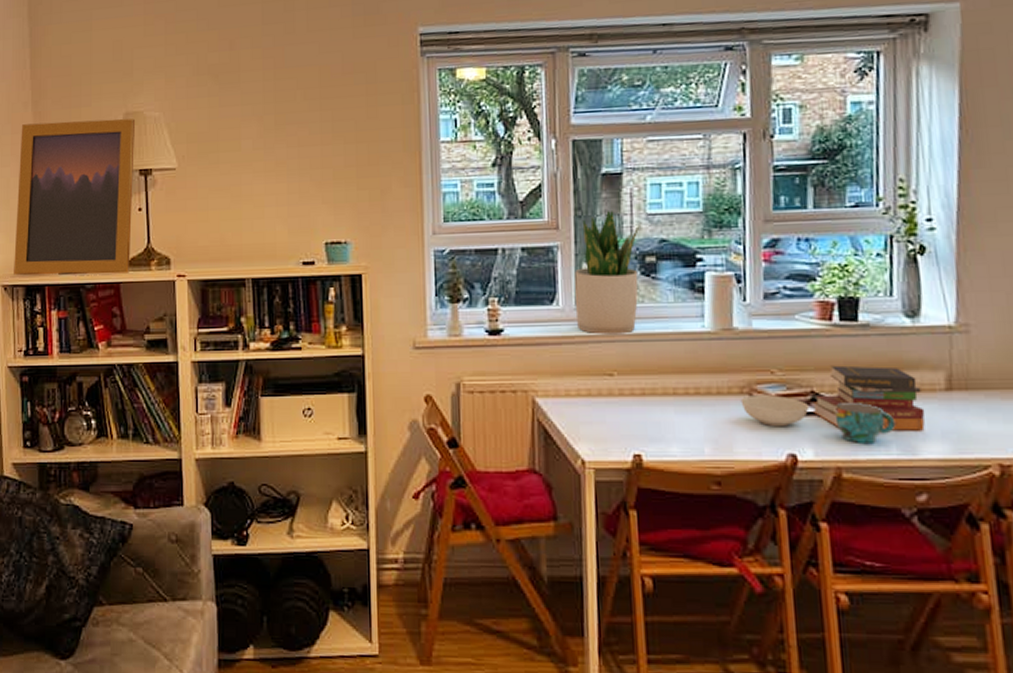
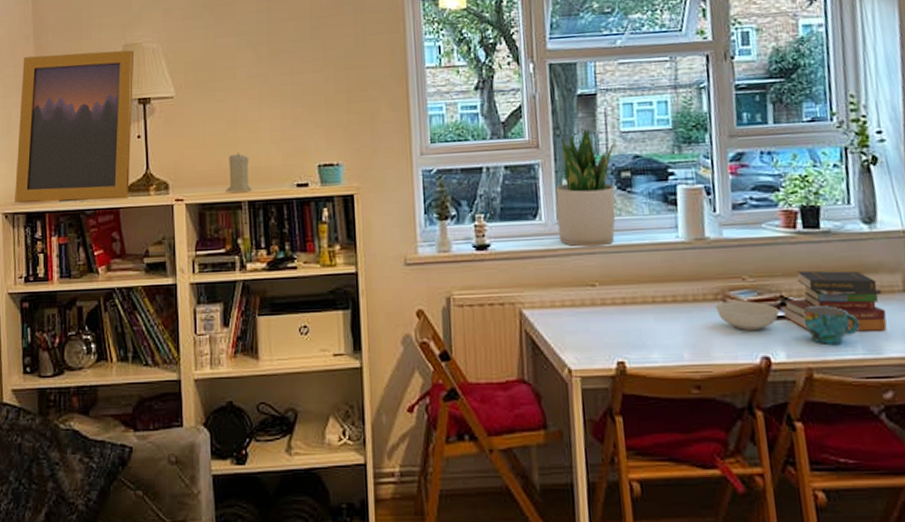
candle: none [229,228,255,269] -> present [225,152,251,193]

